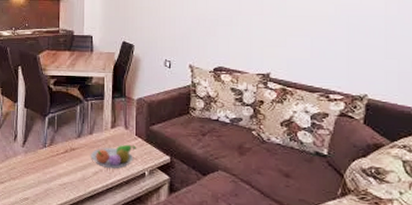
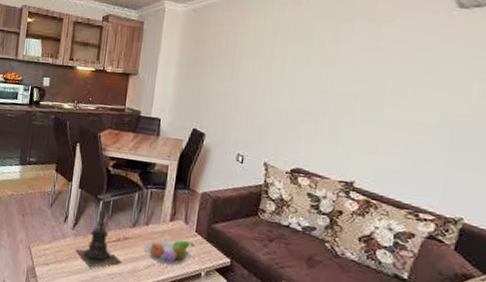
candle holder: none [28,103,72,181] -> present [76,186,122,268]

